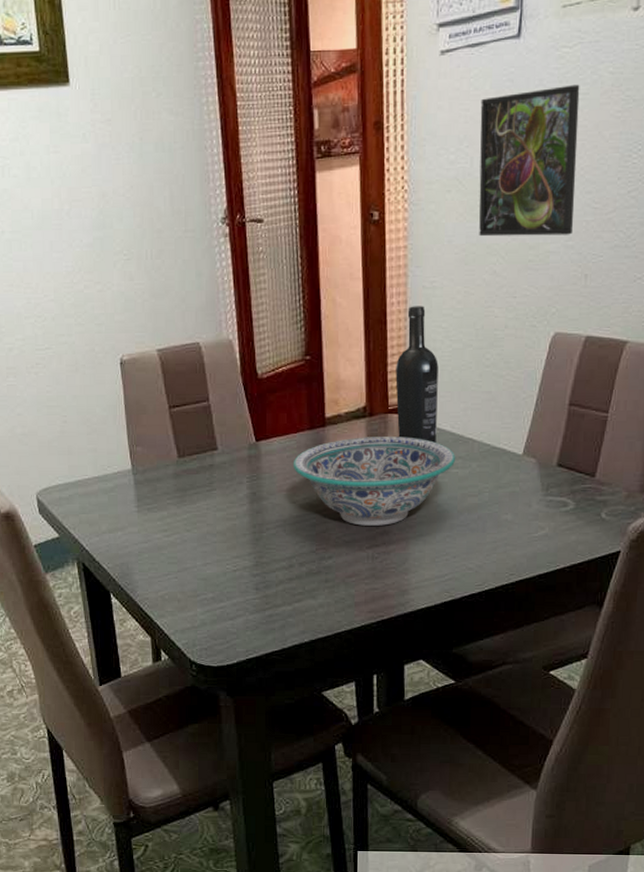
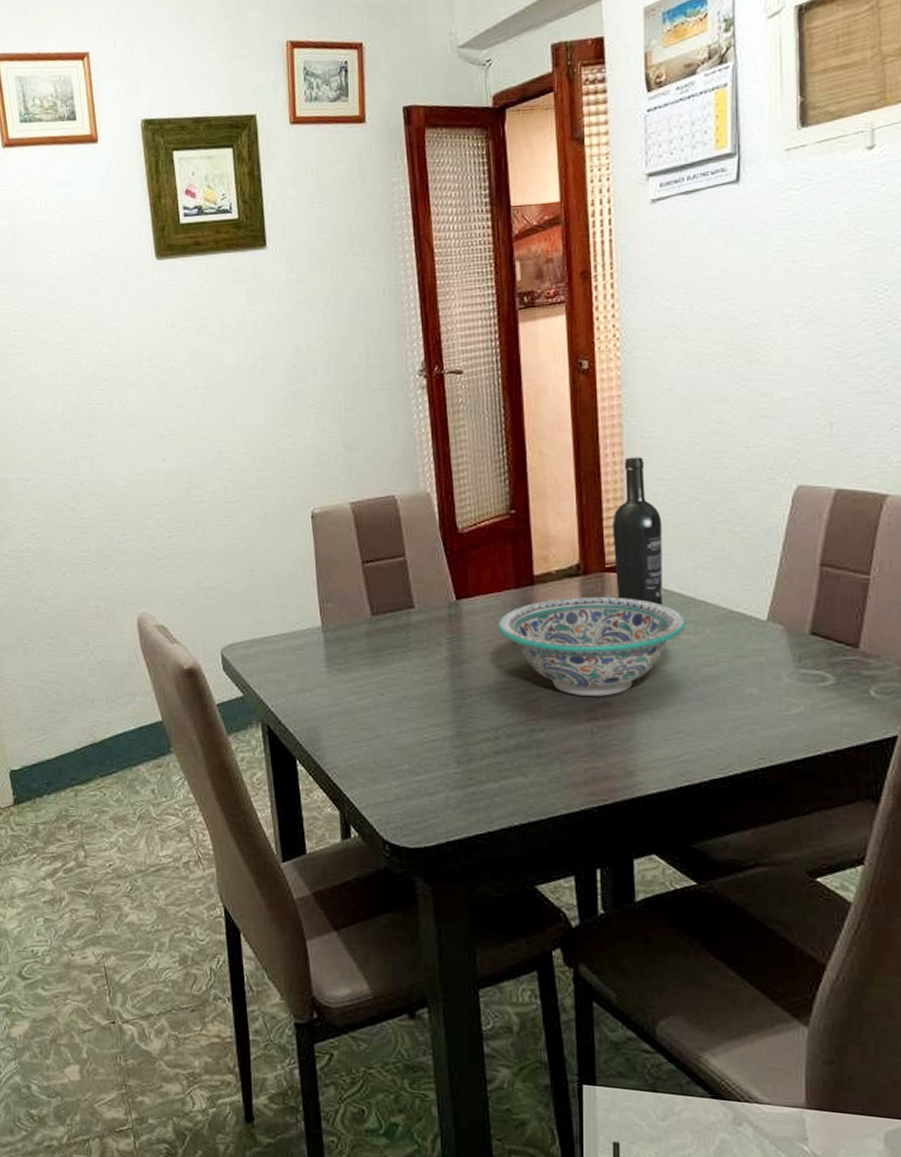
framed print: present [479,84,580,237] -> none [698,226,813,384]

